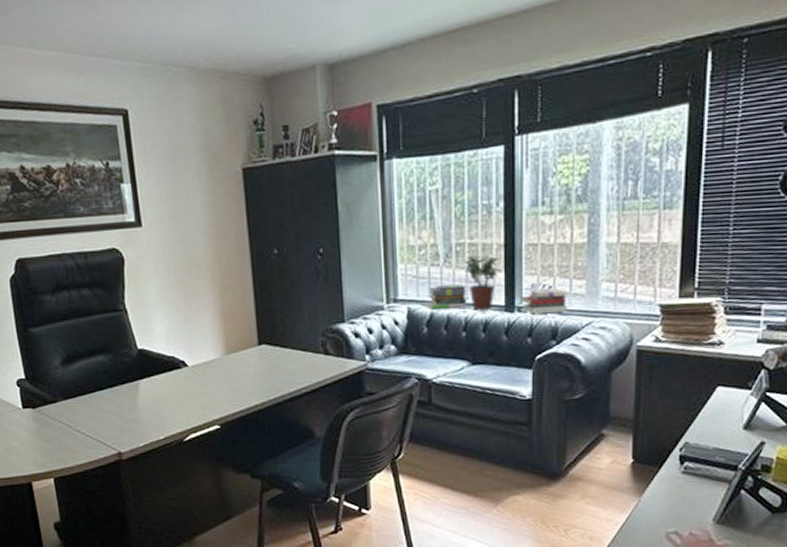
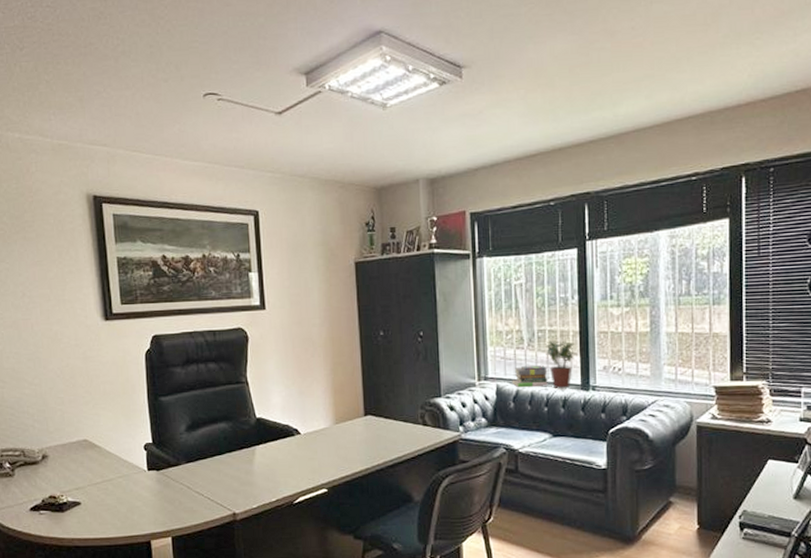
books: present [520,288,567,315] -> none [594,370,635,394]

